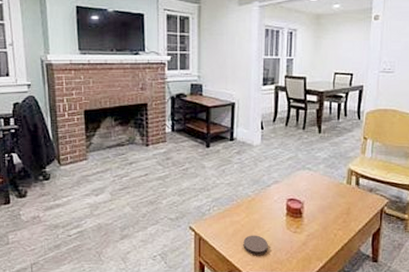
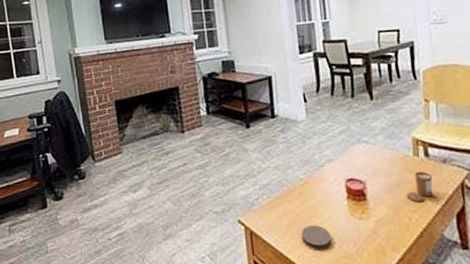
candle: none [335,197,359,223] -> present [406,171,433,203]

